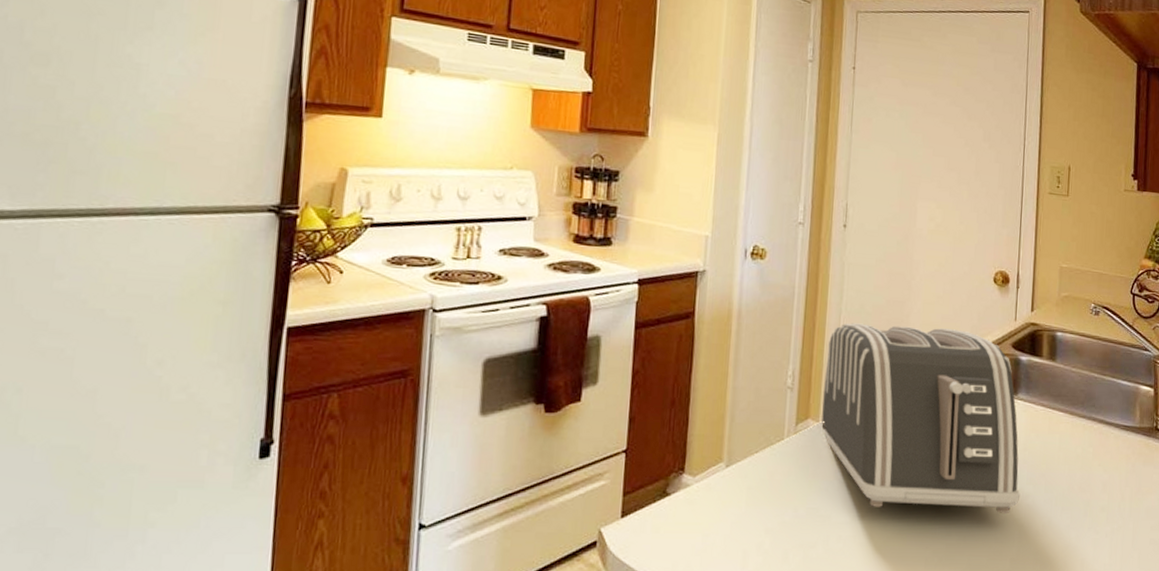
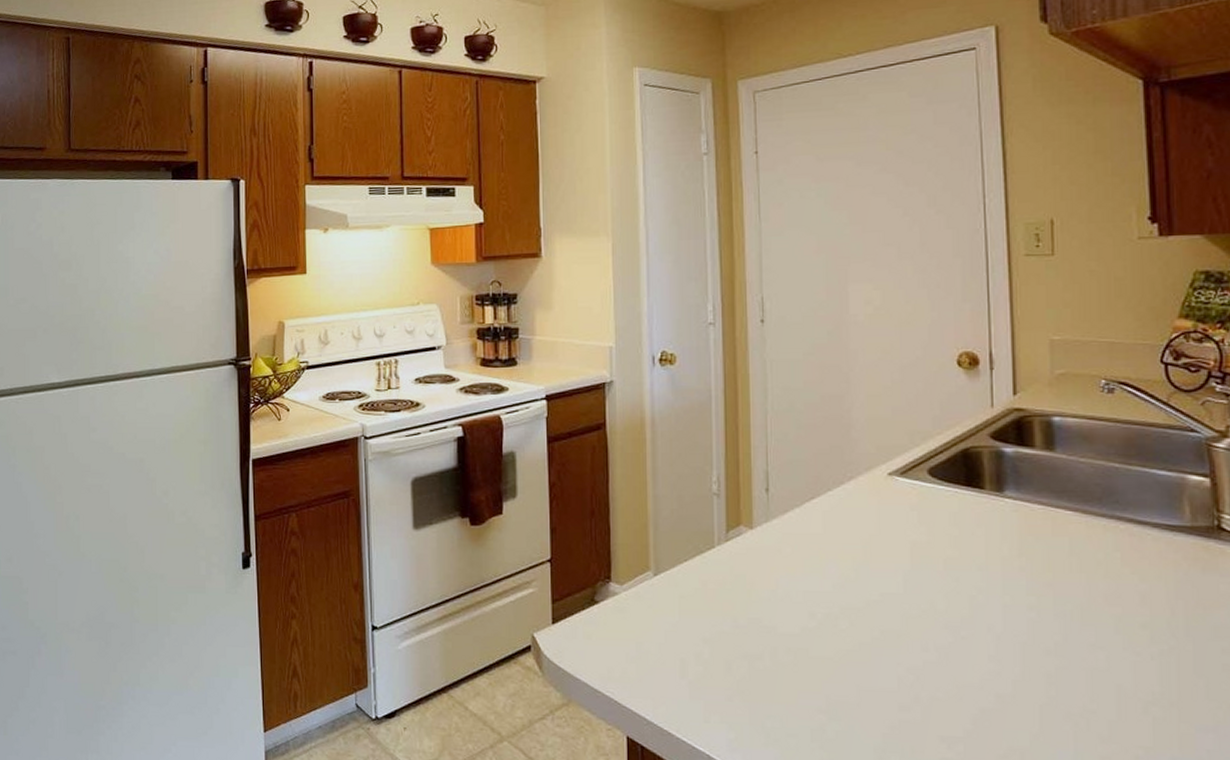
toaster: present [822,323,1021,513] -> none [755,422,1020,628]

